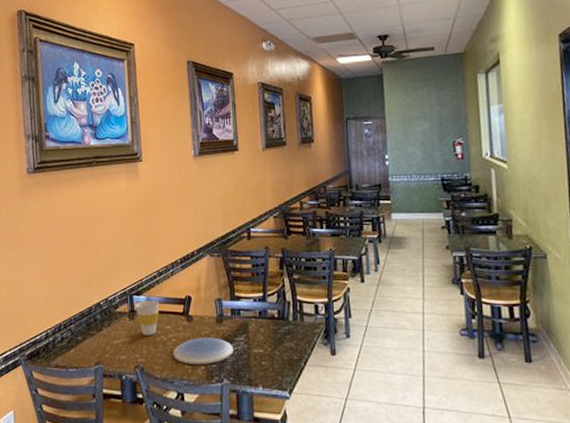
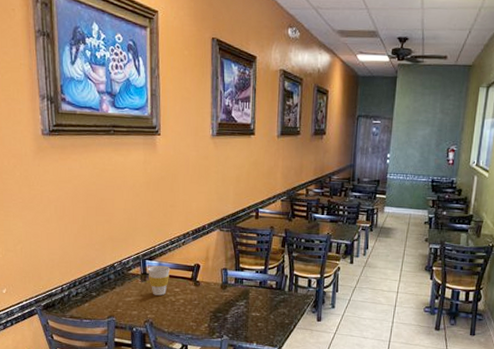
plate: present [173,337,233,364] -> none [180,300,234,323]

